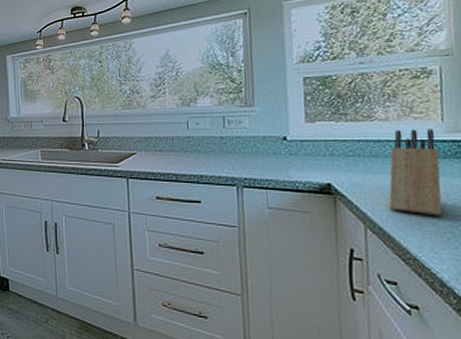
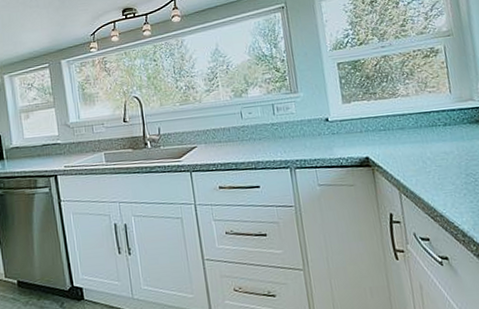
knife block: present [388,129,442,216] -> none [413,100,458,176]

